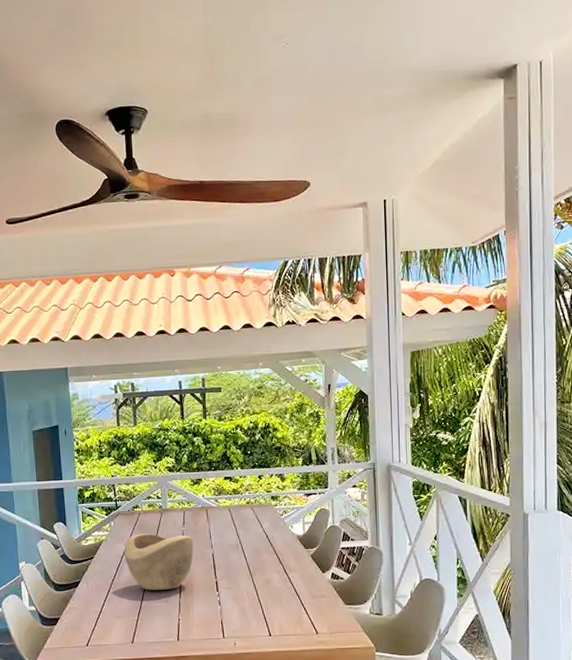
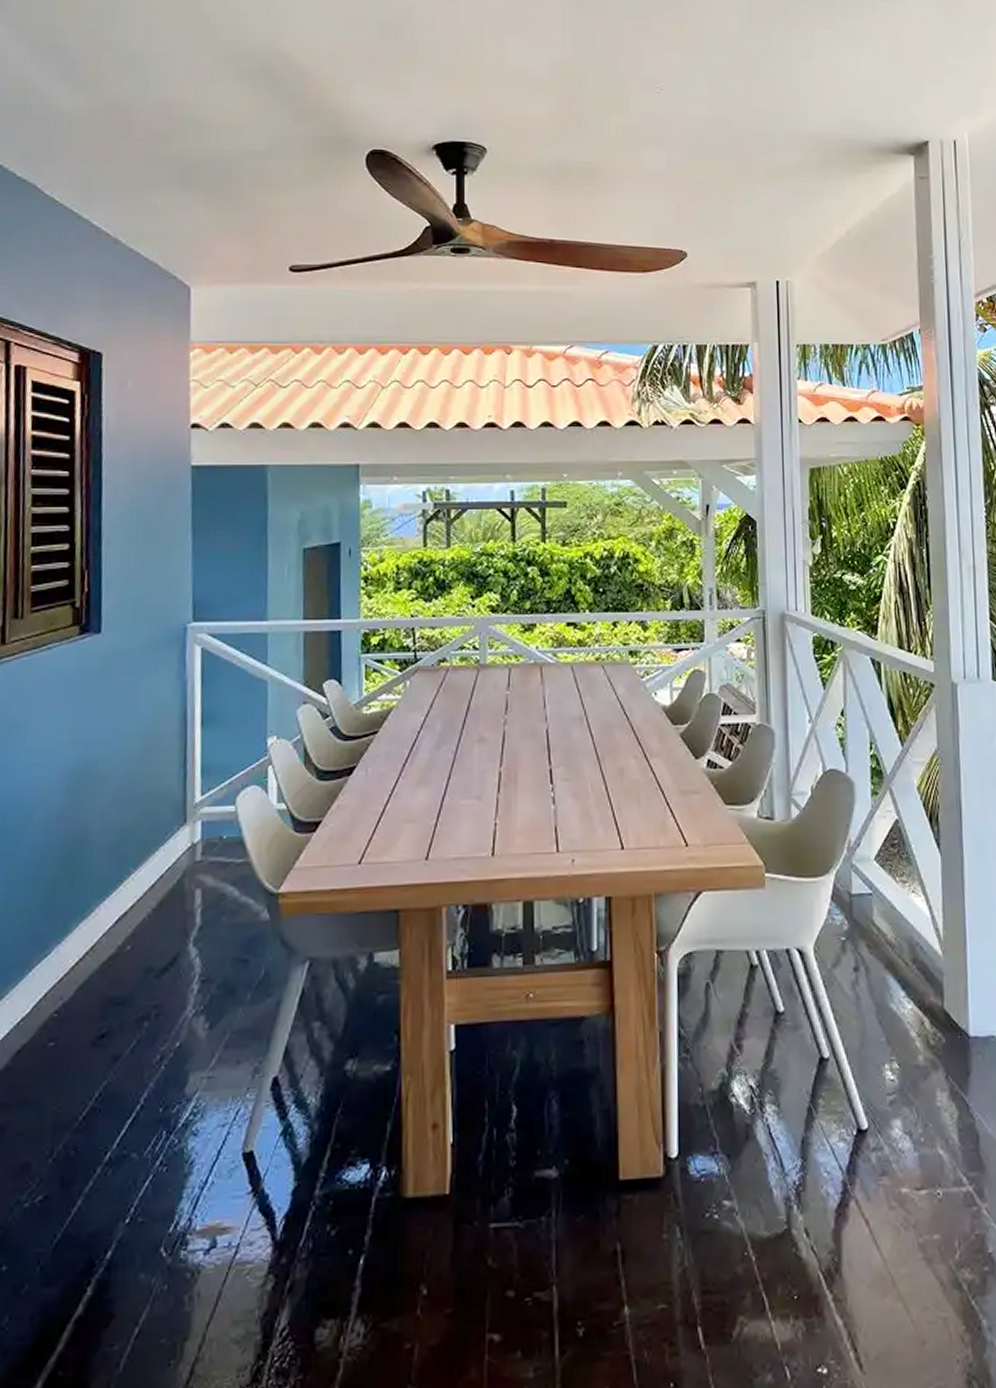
decorative bowl: present [124,533,194,590] -> none [423,699,521,781]

